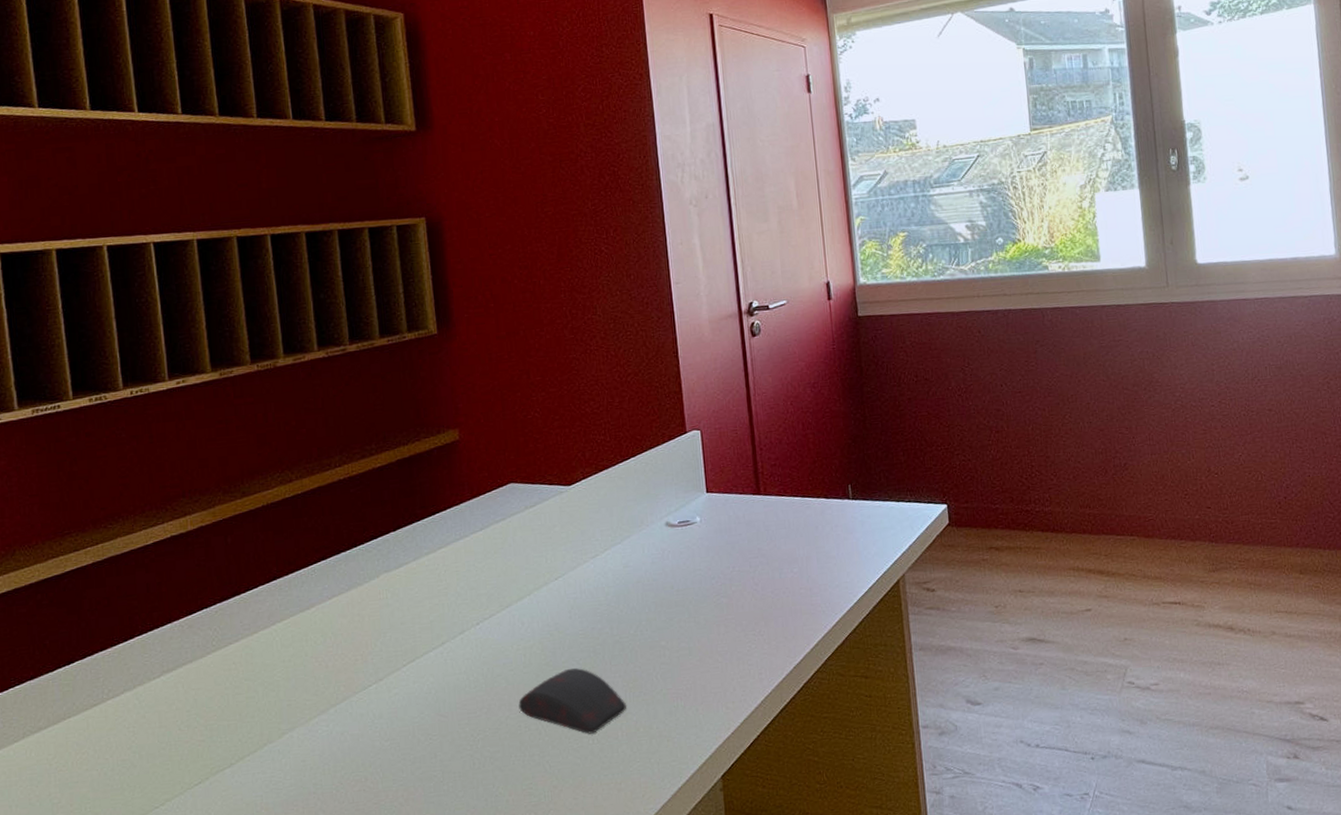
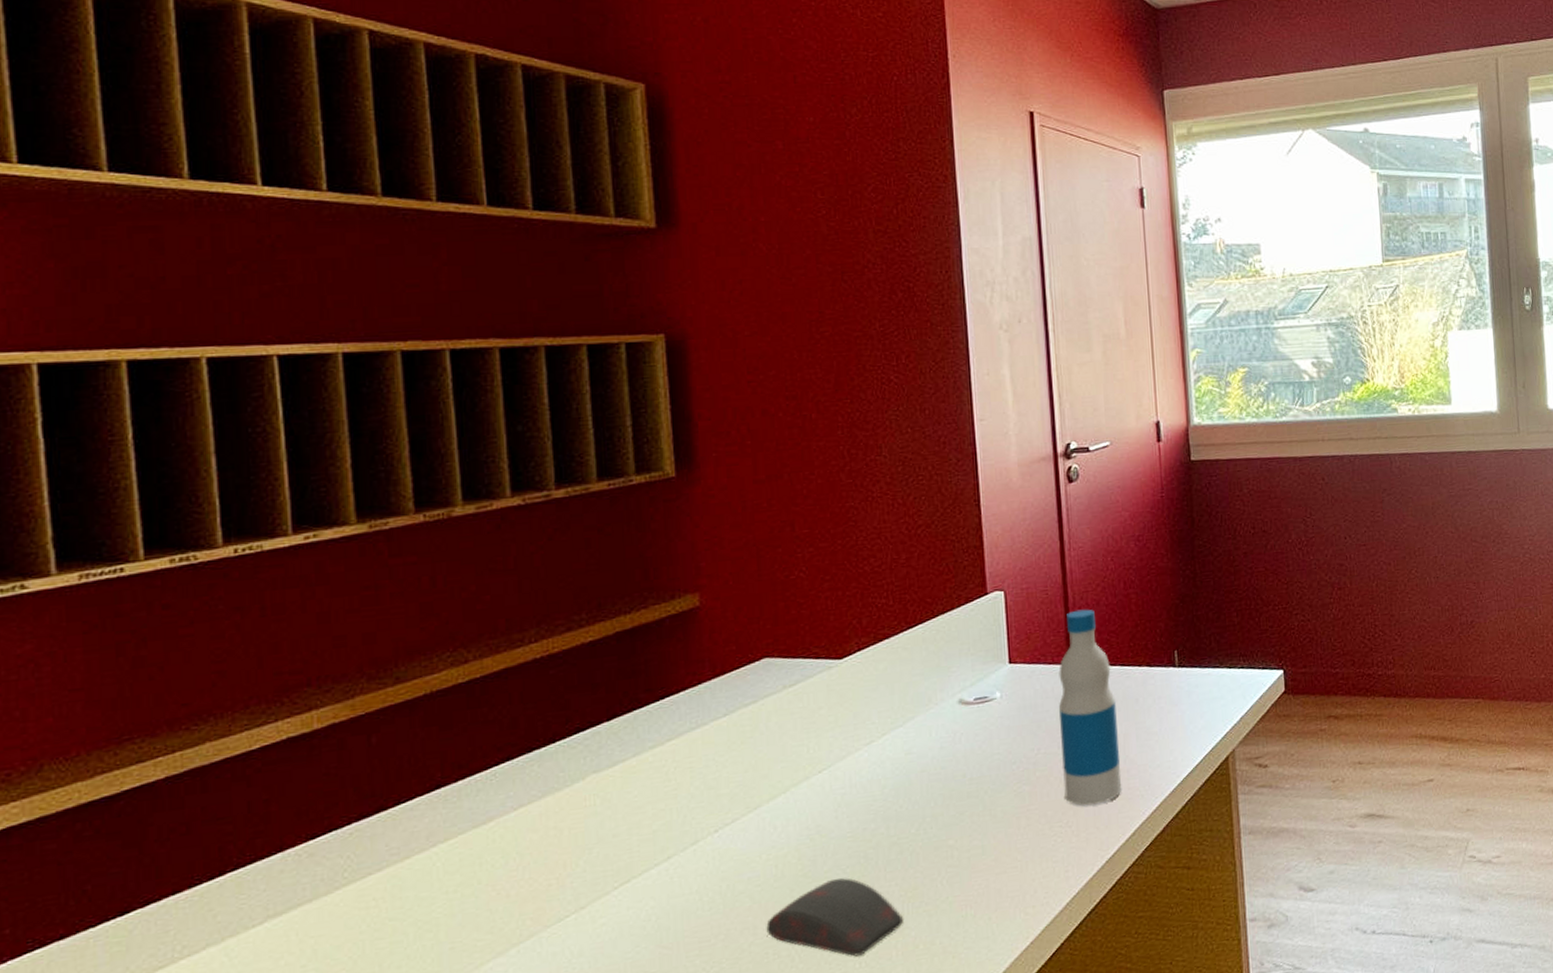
bottle: none [748,447,806,619] -> present [1058,609,1122,806]

